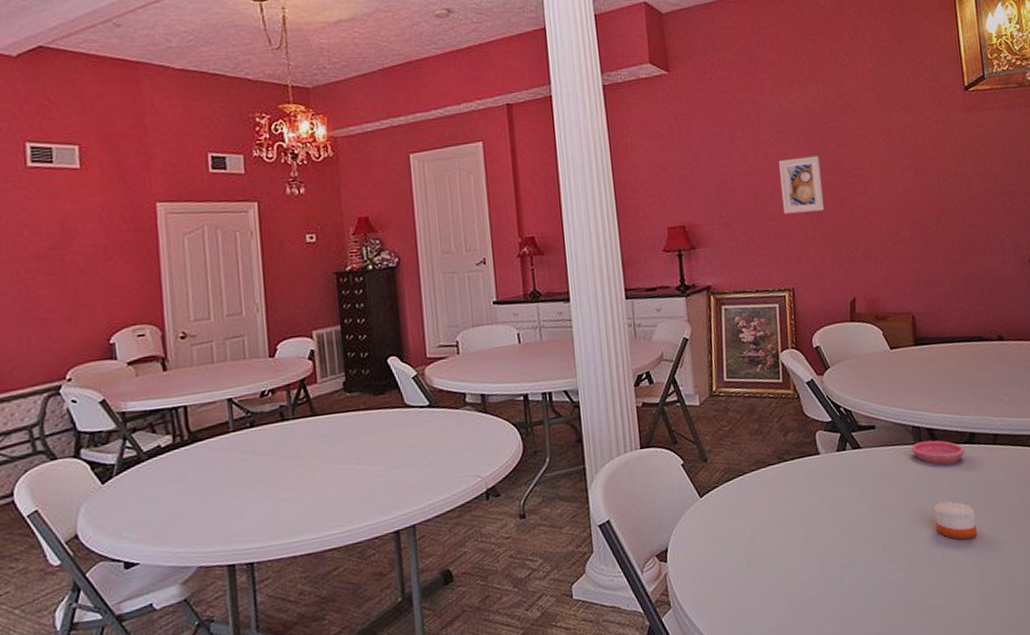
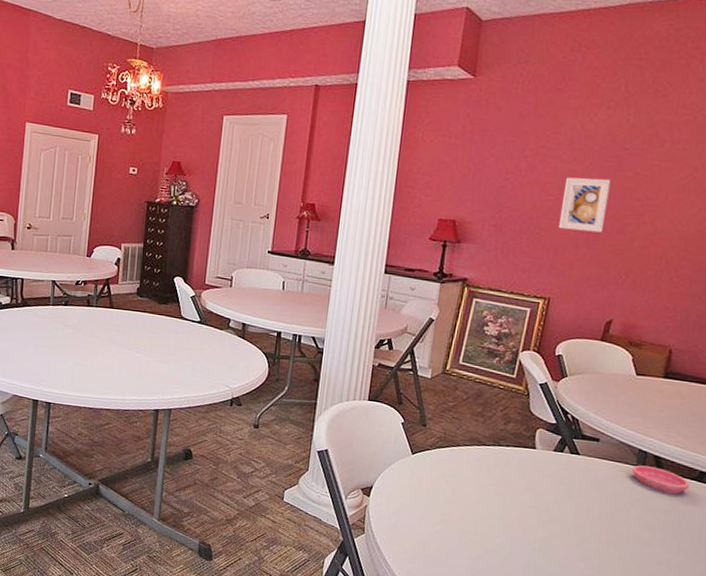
candle: present [933,501,977,540] -> none [636,523,684,565]

